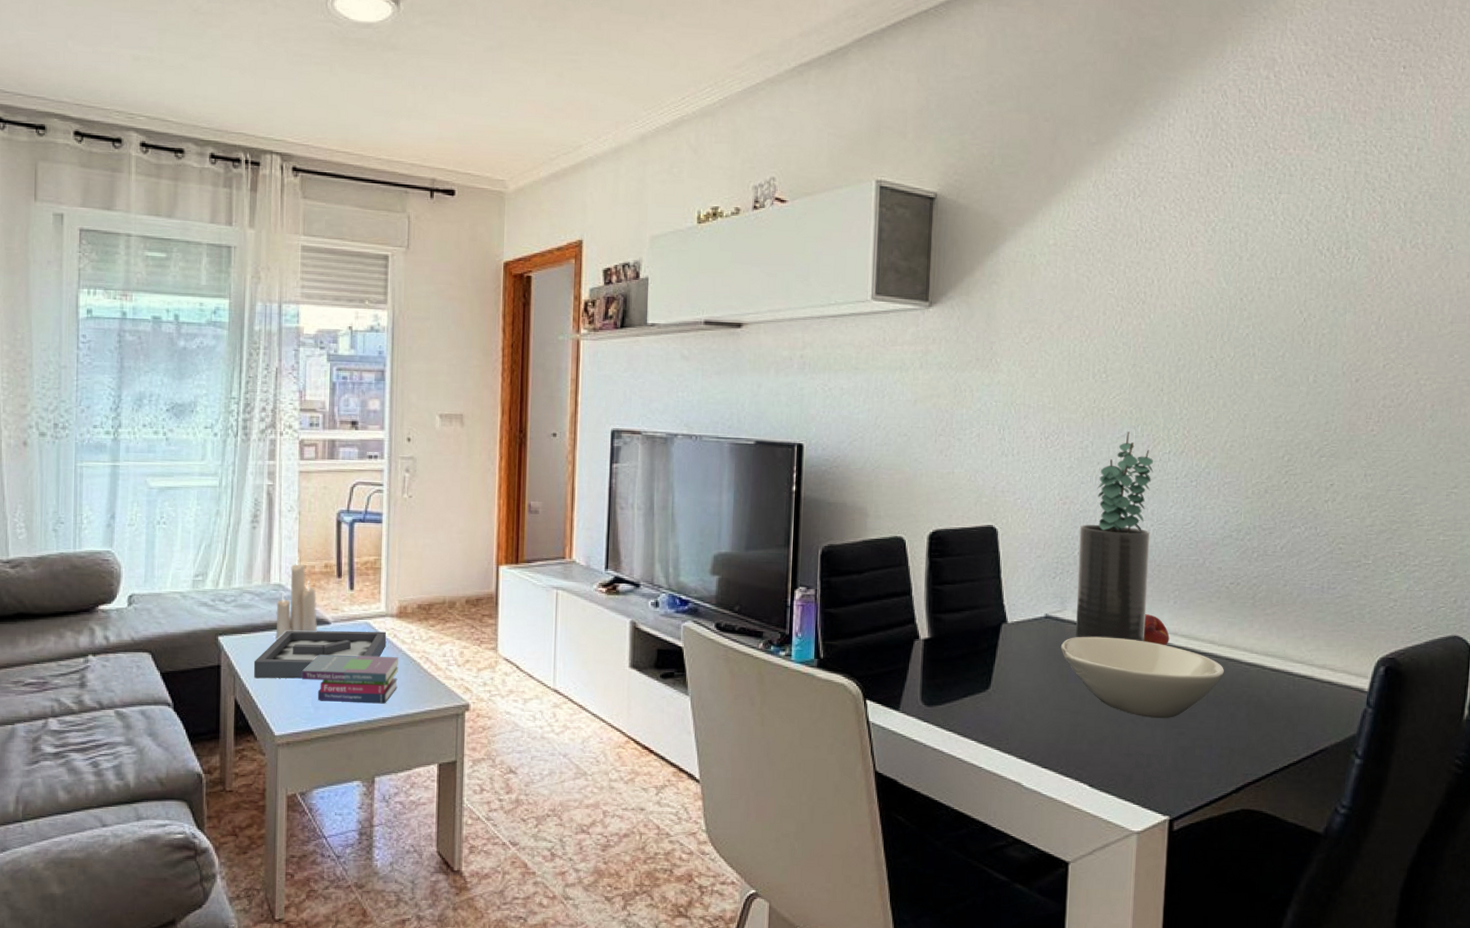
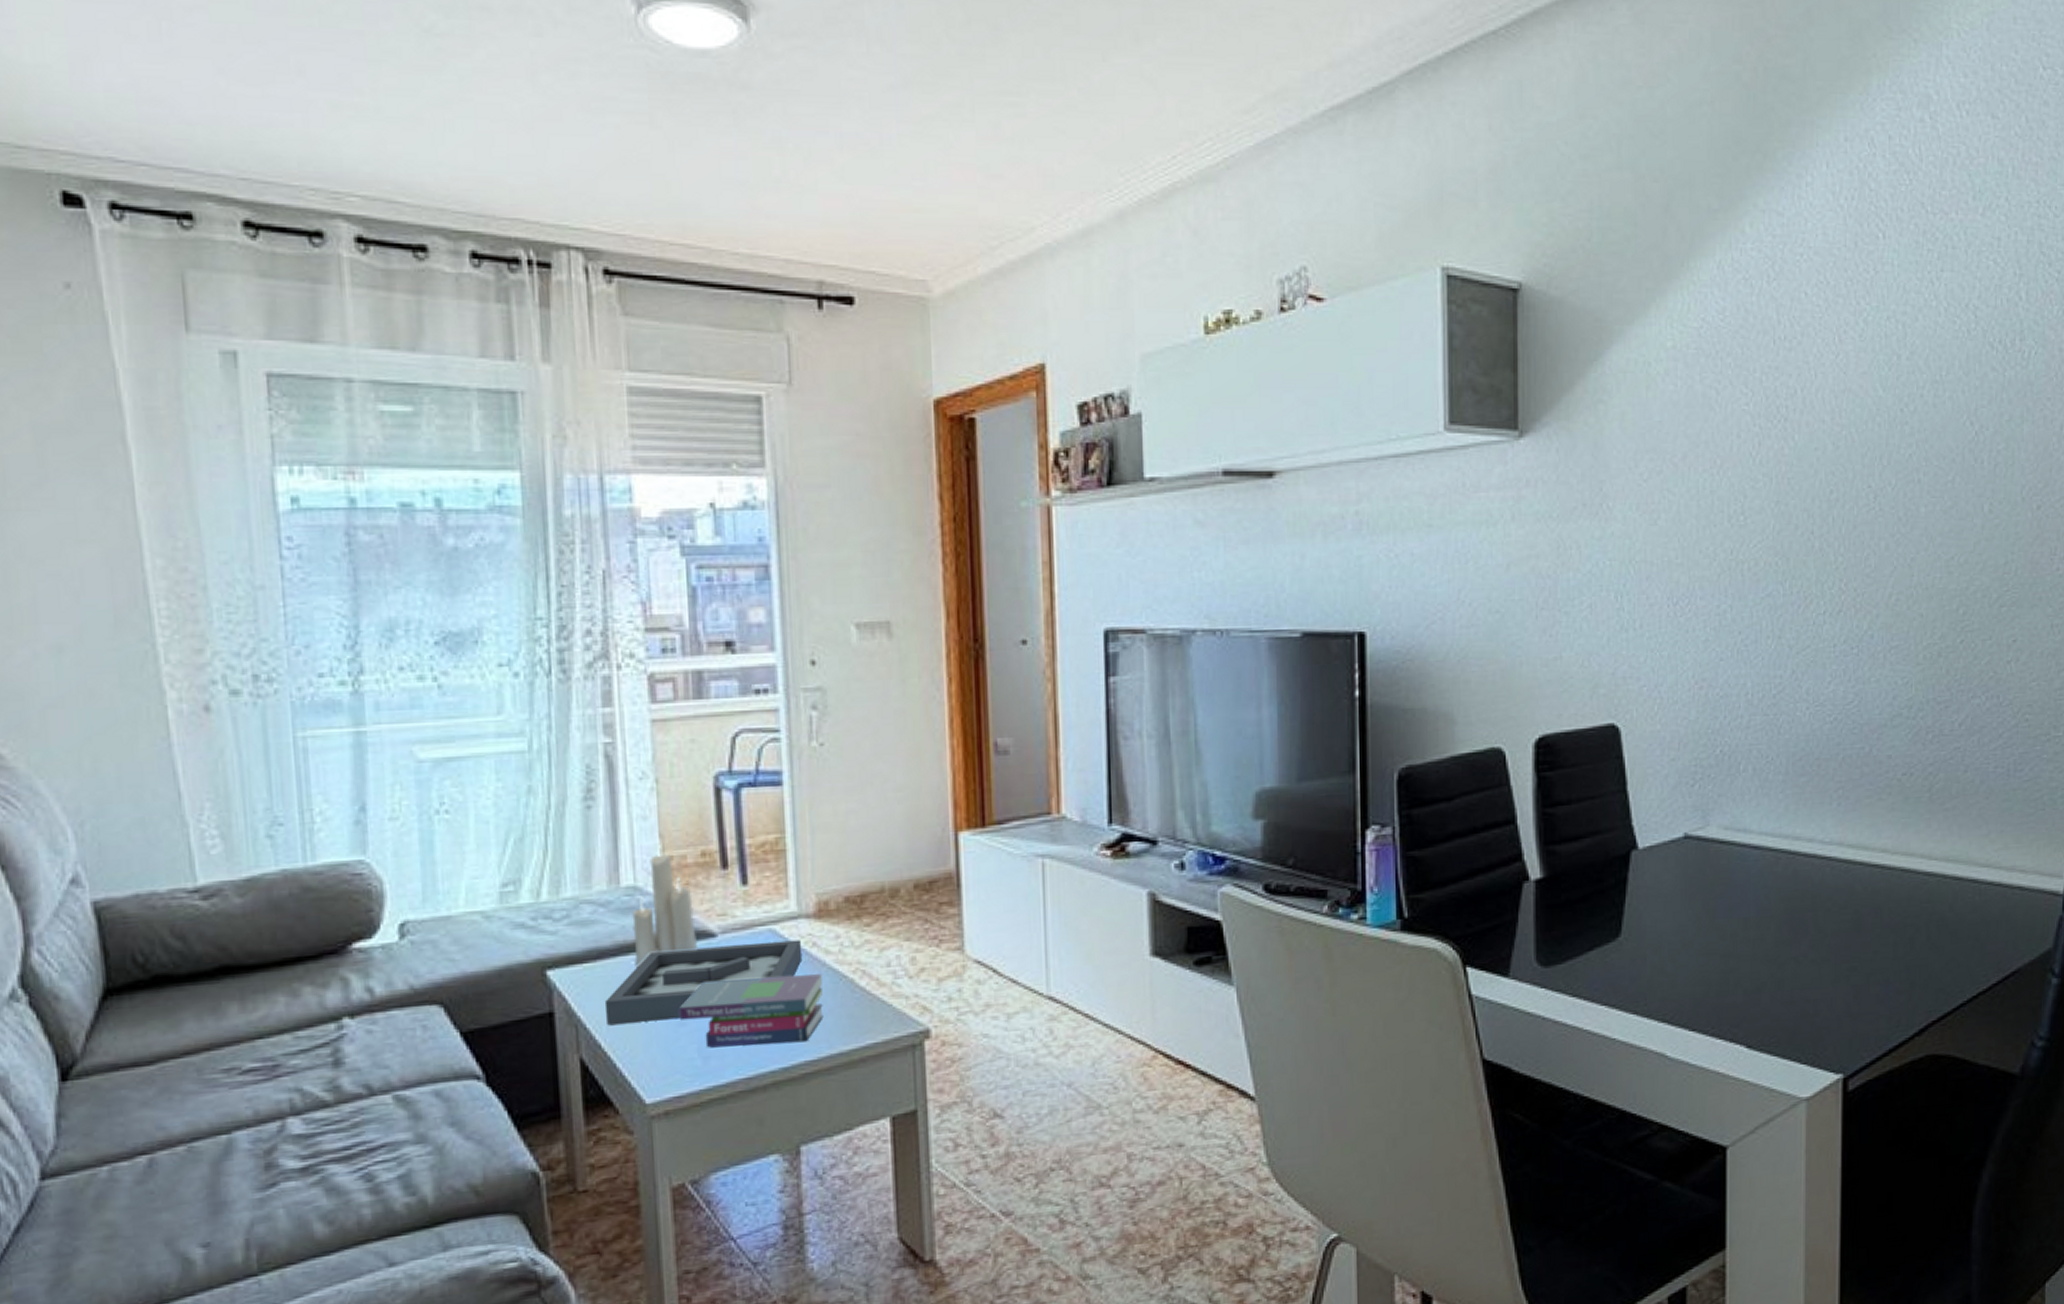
bowl: present [1060,636,1224,719] -> none [1704,855,1899,953]
vase: present [1076,431,1154,642] -> none [1721,589,1807,861]
fruit: present [1144,614,1170,646] -> none [1804,822,1834,861]

